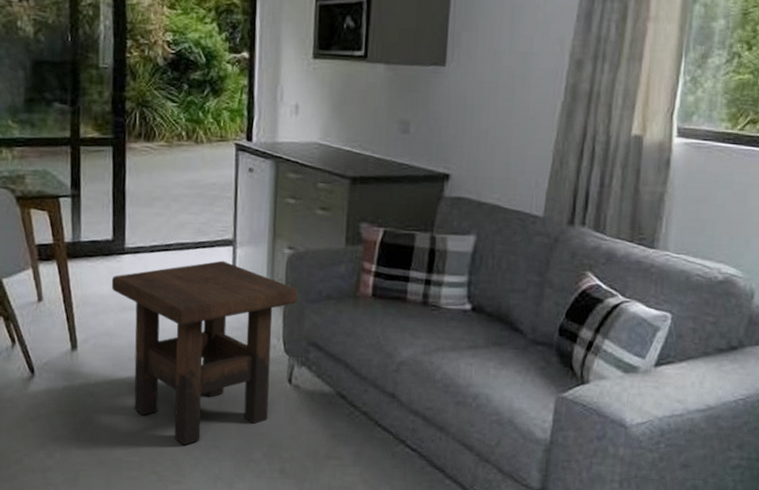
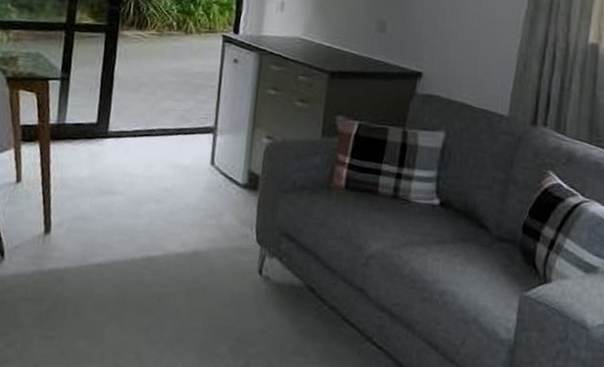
side table: present [111,260,298,446] -> none [91,147,274,338]

